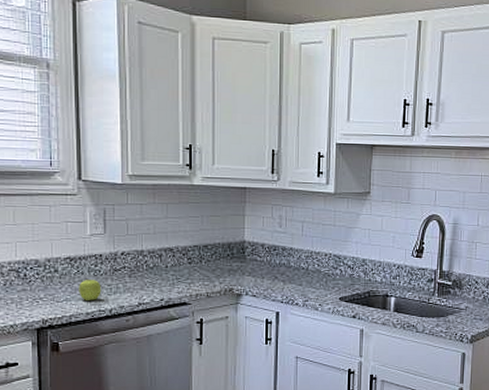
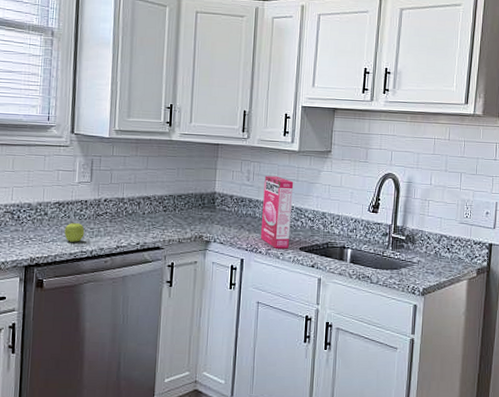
cereal box: none [296,221,331,300] -> present [260,176,294,249]

